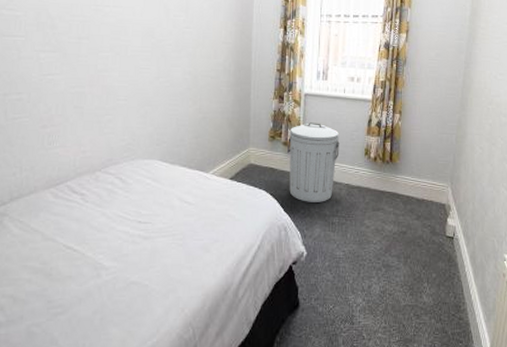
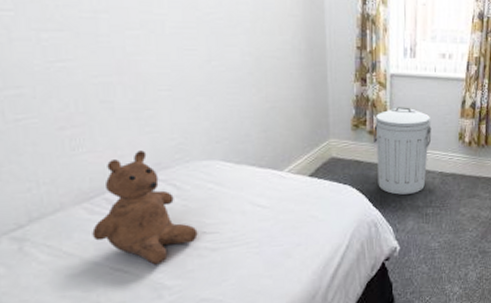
teddy bear: none [54,148,135,247] -> present [92,150,198,265]

